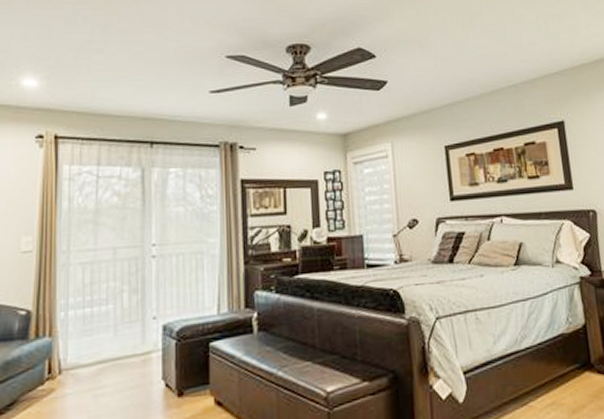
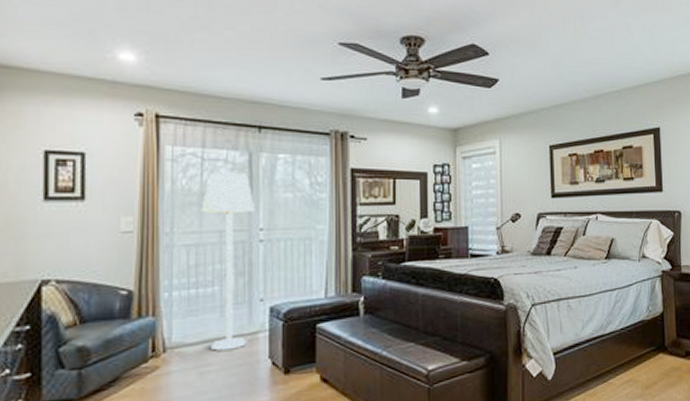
lamp: none [96,188,147,372] -> present [201,172,254,351]

